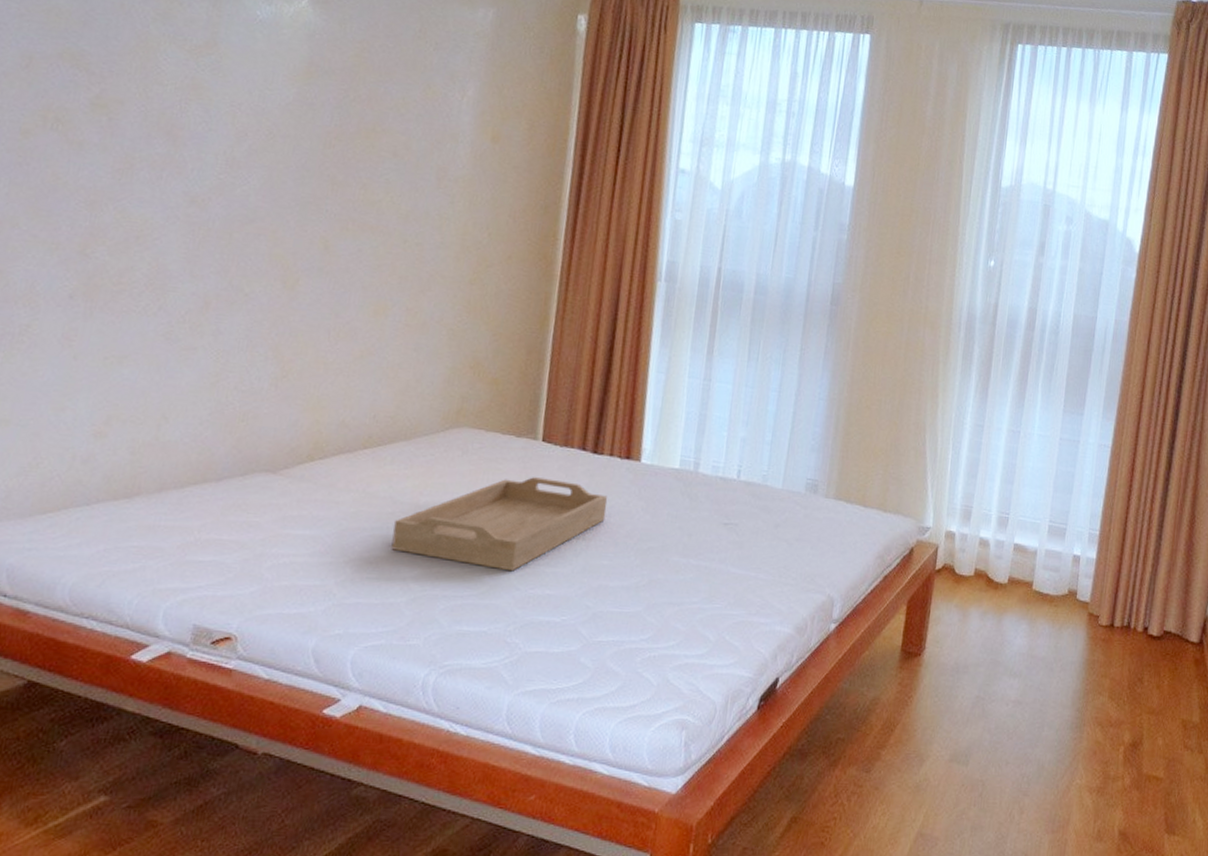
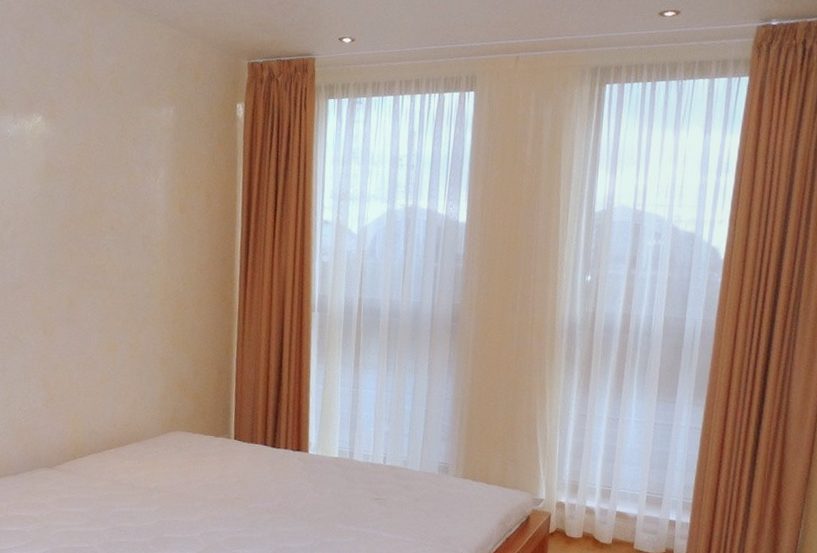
serving tray: present [391,477,608,572] -> none [134,466,286,537]

